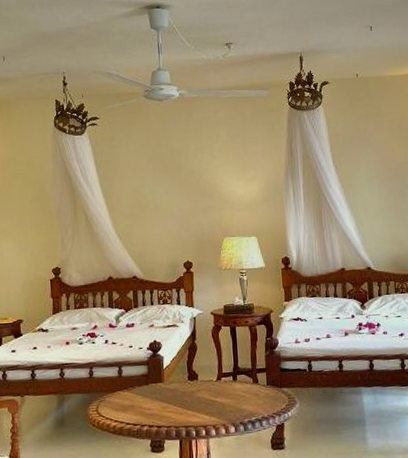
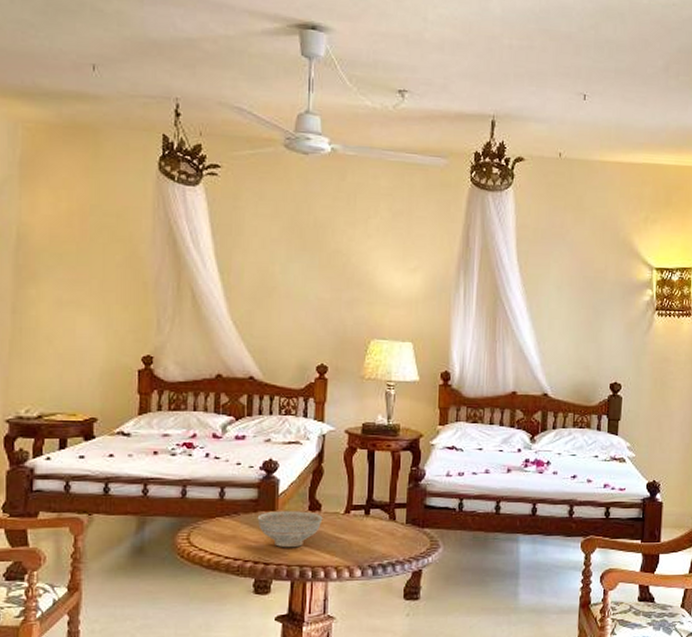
decorative bowl: none [148,381,200,413] -> present [257,511,323,548]

